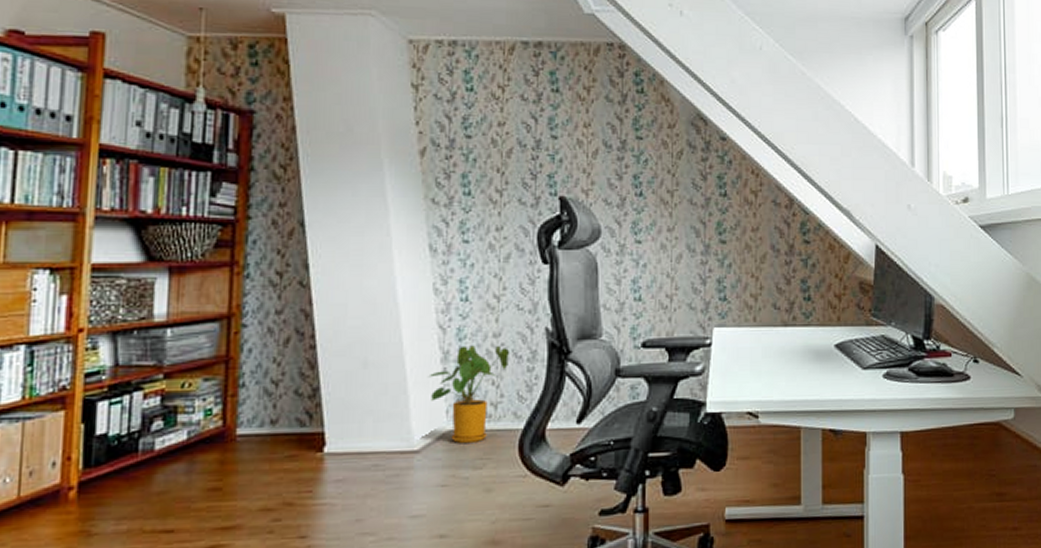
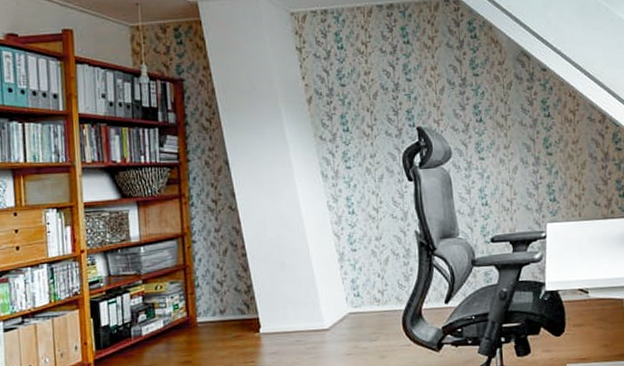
house plant: present [428,345,510,443] -> none [330,247,390,322]

